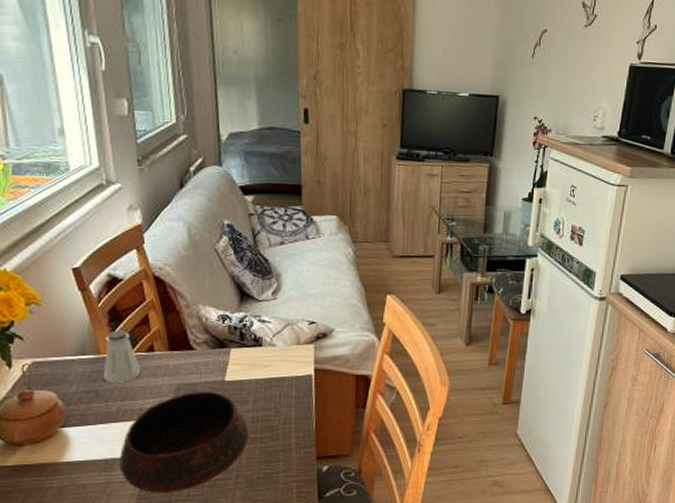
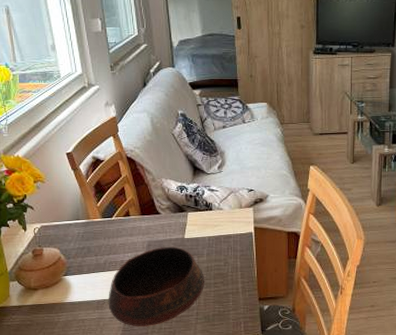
saltshaker: present [103,330,141,384] -> none [93,200,121,242]

